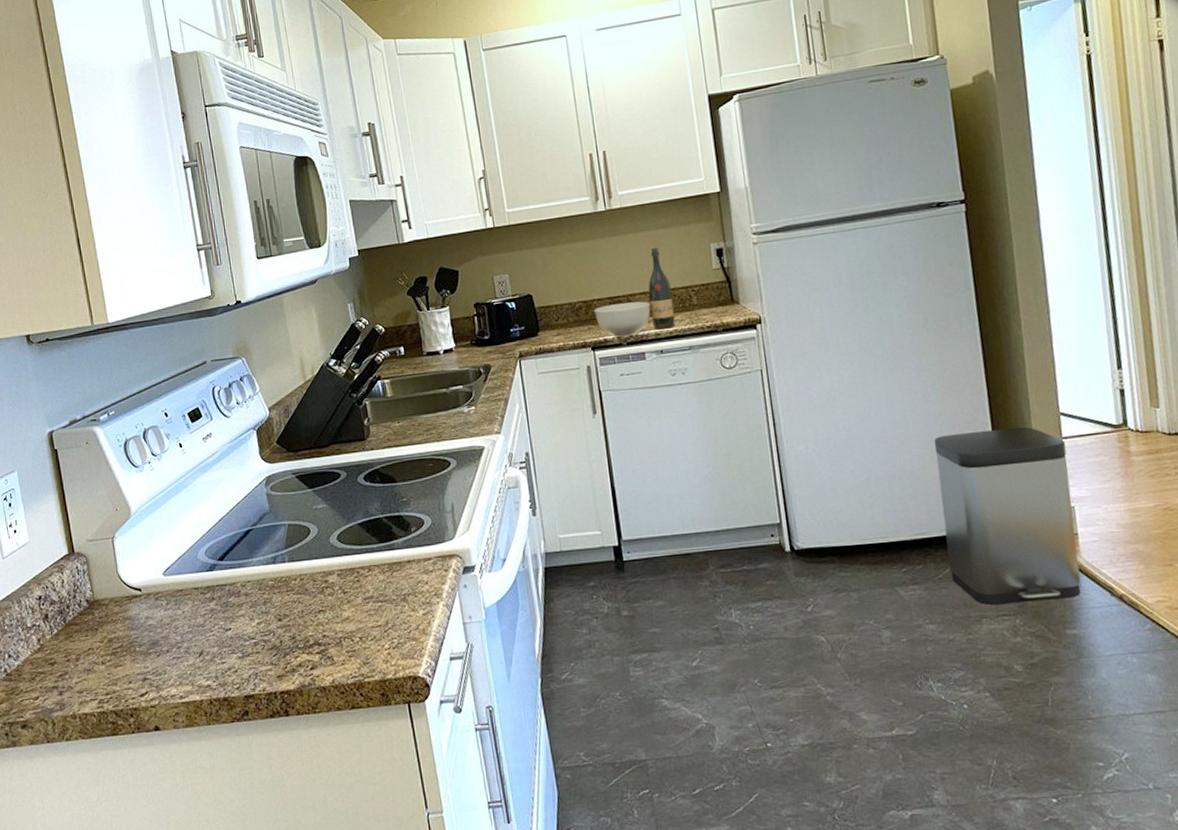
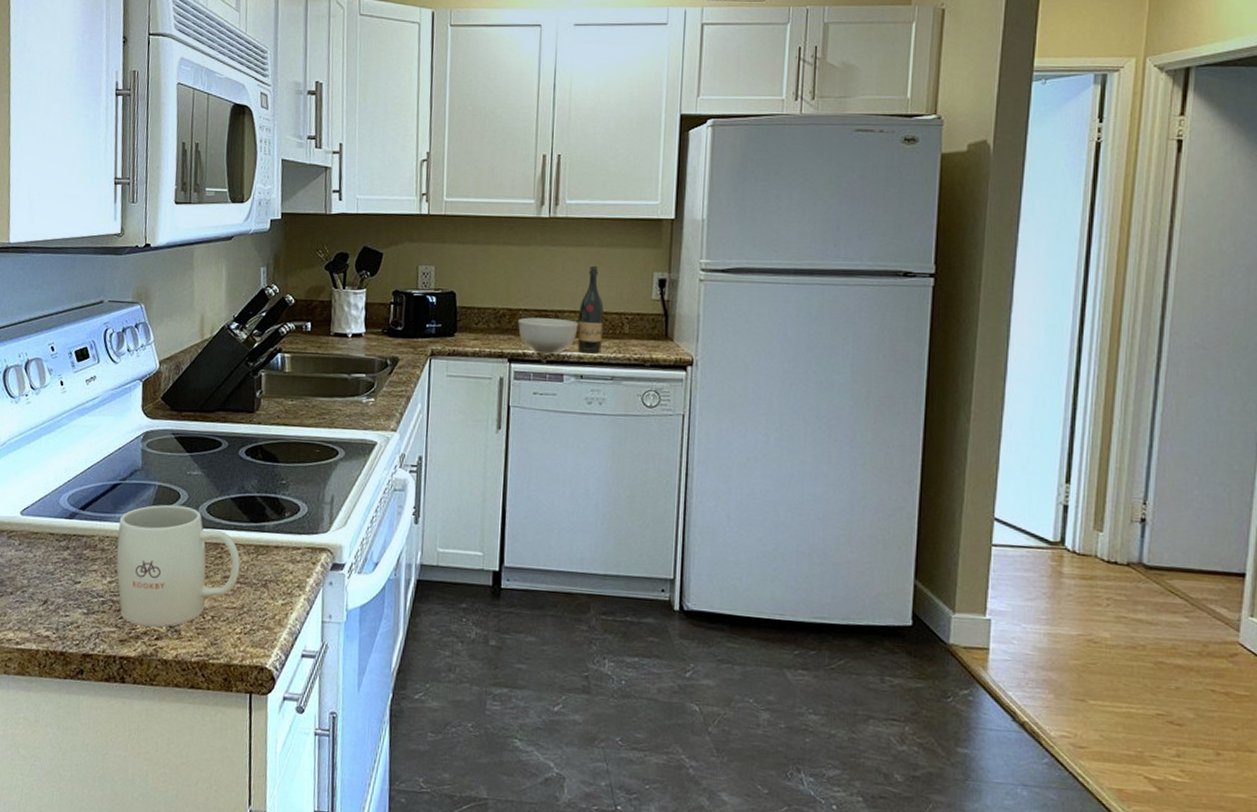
mug: none [257,539,379,660] -> present [116,504,241,628]
pedal bin: present [934,426,1081,605] -> none [845,519,995,715]

